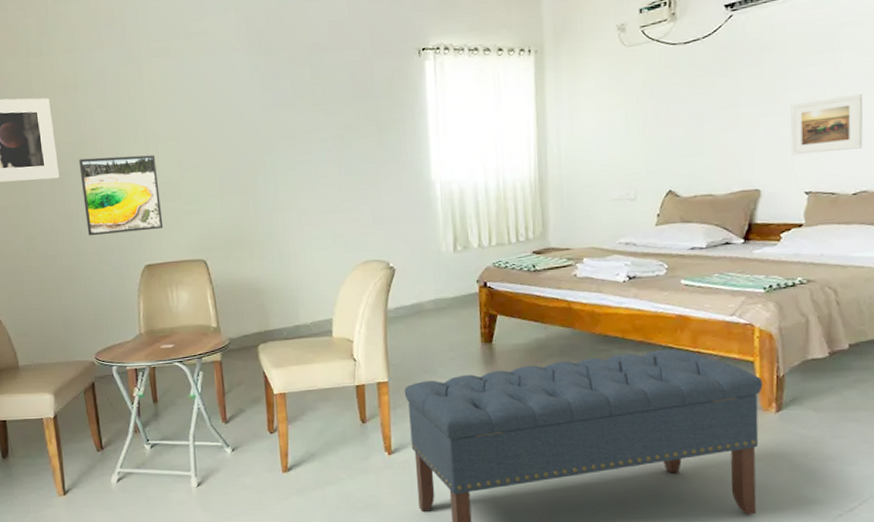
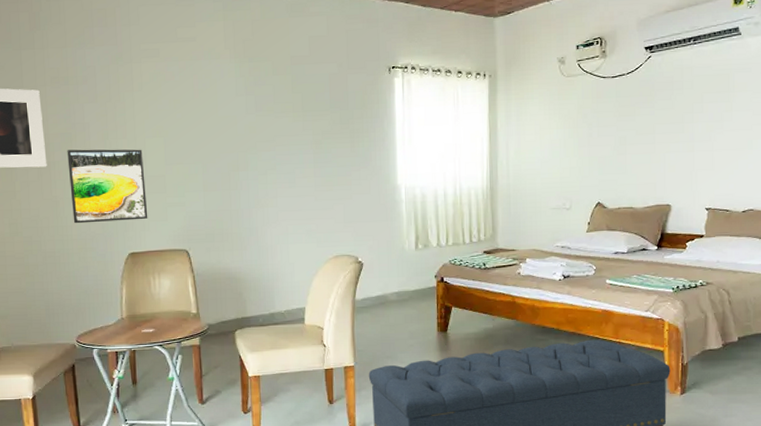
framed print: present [790,93,864,156] -> none [695,128,751,177]

